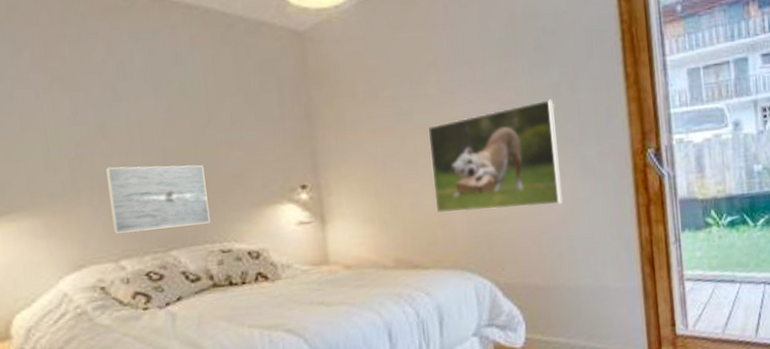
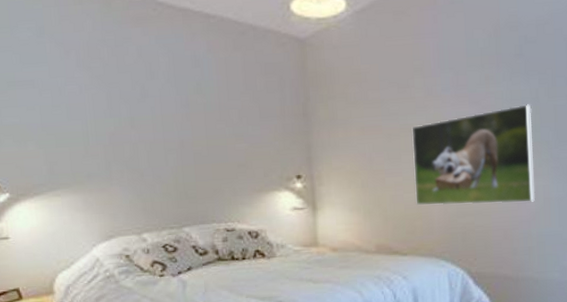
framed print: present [106,165,210,234] -> none [133,153,218,210]

